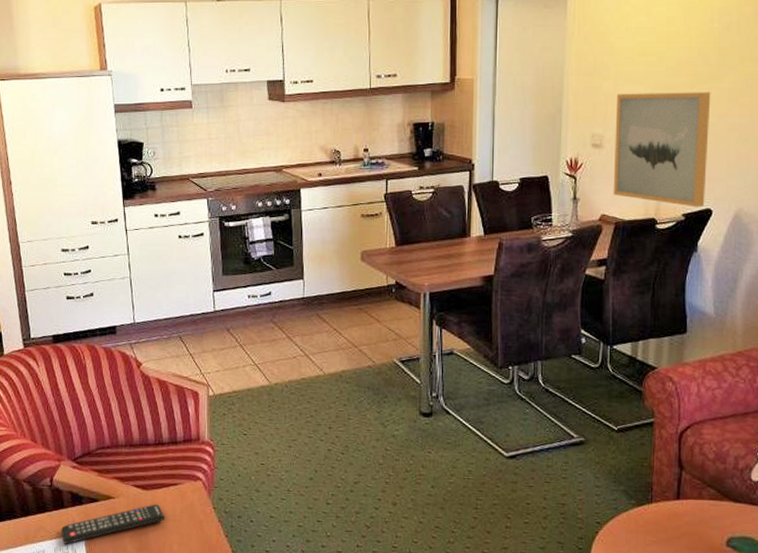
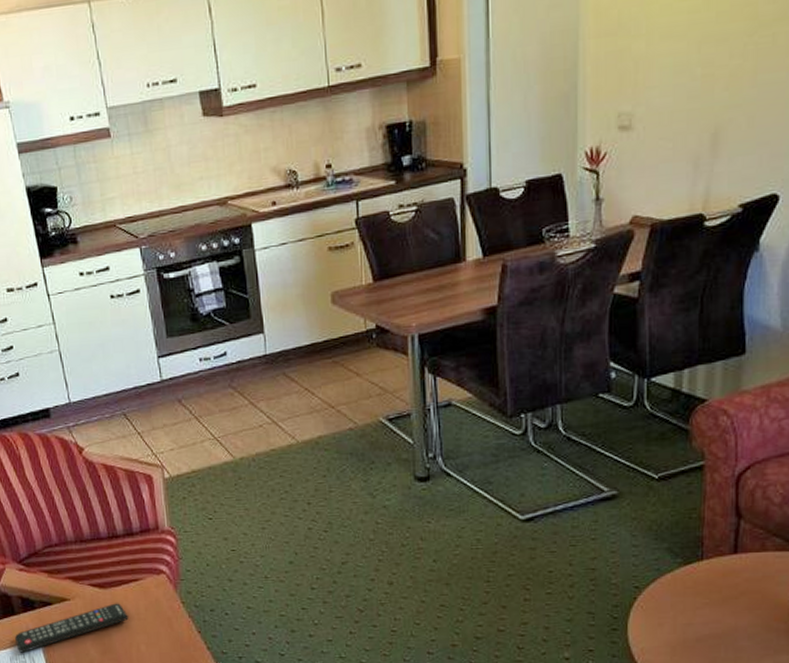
wall art: present [613,92,711,208] -> none [647,38,778,195]

